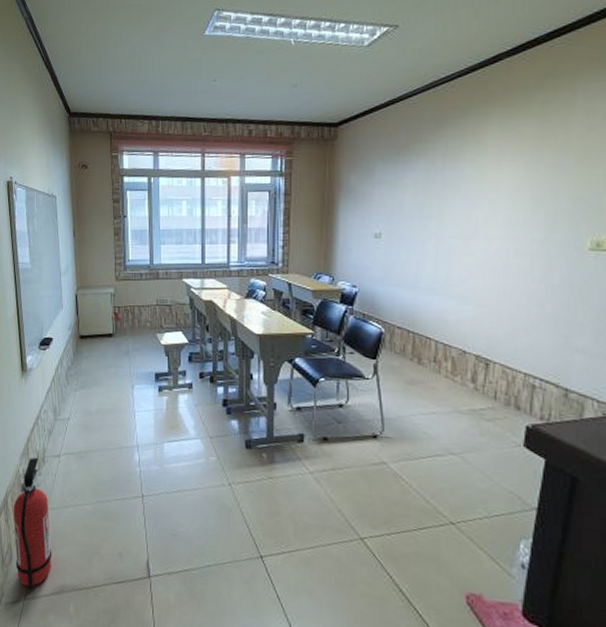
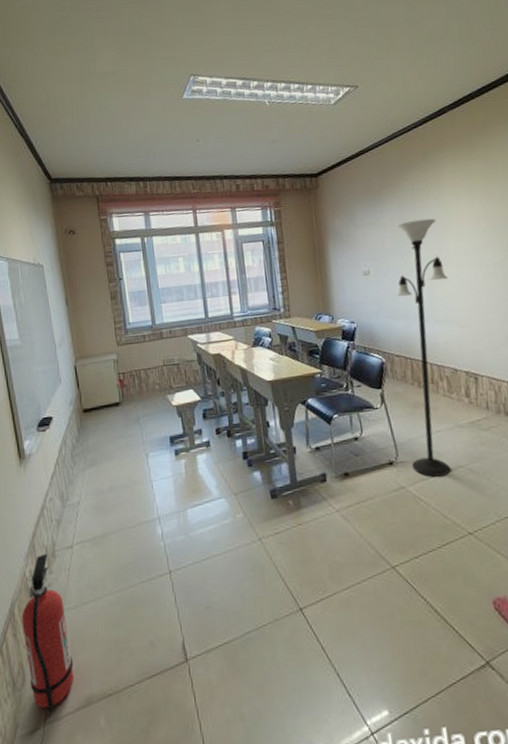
floor lamp: none [397,182,472,460] -> present [395,218,451,477]

